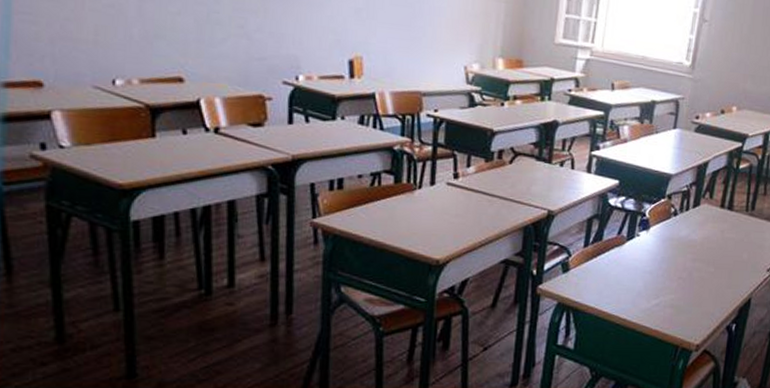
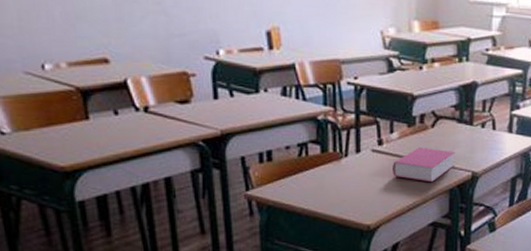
book: none [466,182,532,218] -> present [393,146,455,182]

